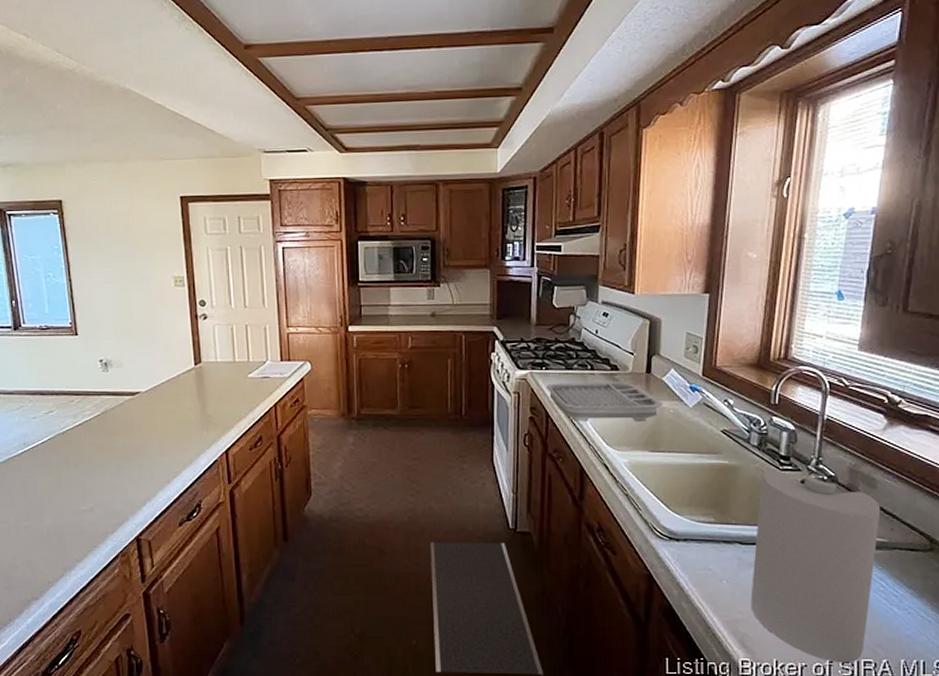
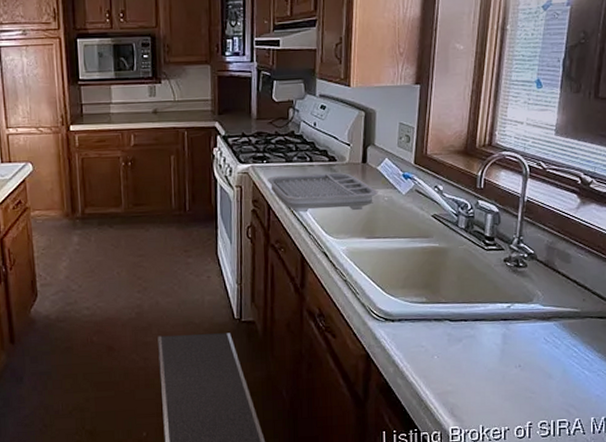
paper towel holder: present [750,469,881,663] -> none [459,249,574,425]

